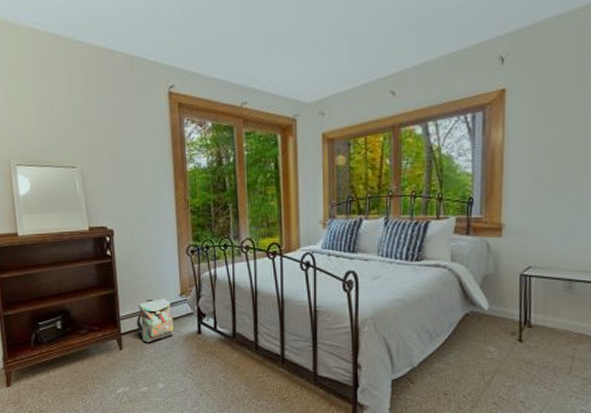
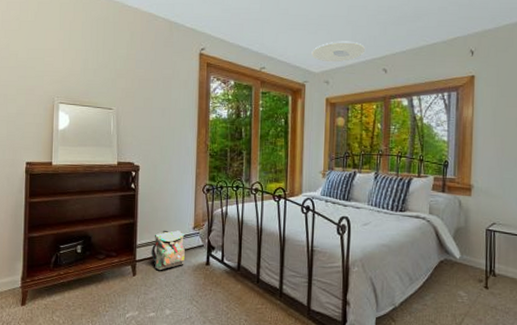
ceiling light: none [302,59,368,89] -> present [311,41,366,63]

